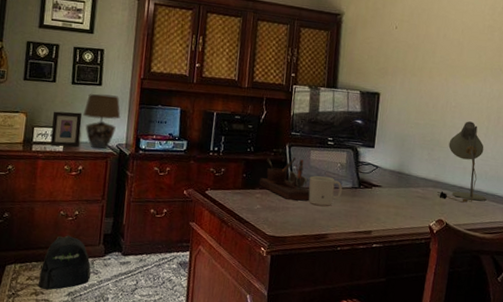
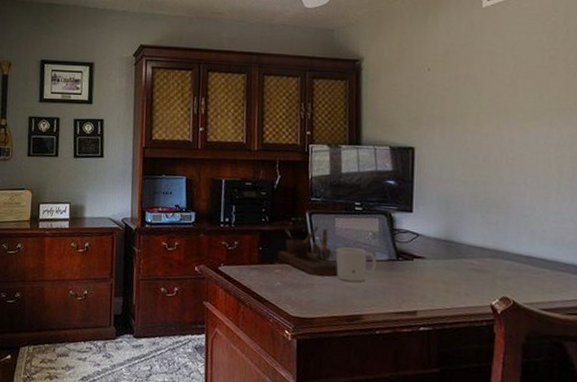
backpack: present [38,235,91,290] -> none [52,316,104,374]
picture frame: present [50,111,83,147] -> none [56,186,86,224]
table lamp: present [83,93,121,150] -> none [86,166,124,225]
desk lamp: present [437,121,487,203] -> none [498,175,566,276]

